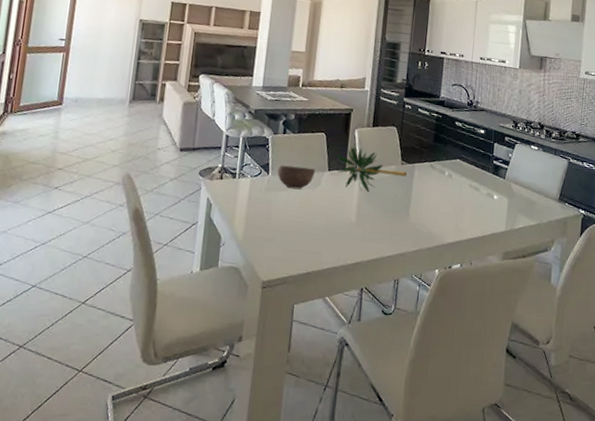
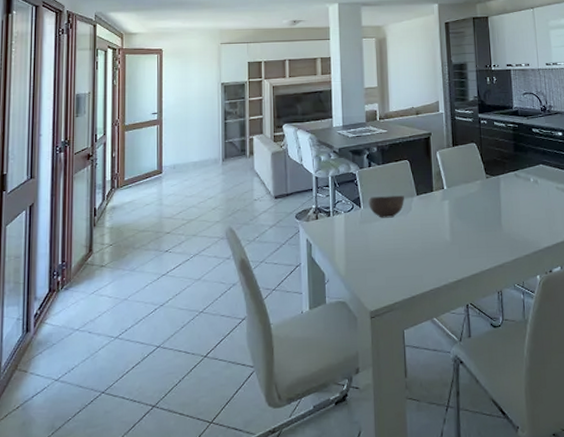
plant: present [336,146,408,193] -> none [423,168,494,210]

